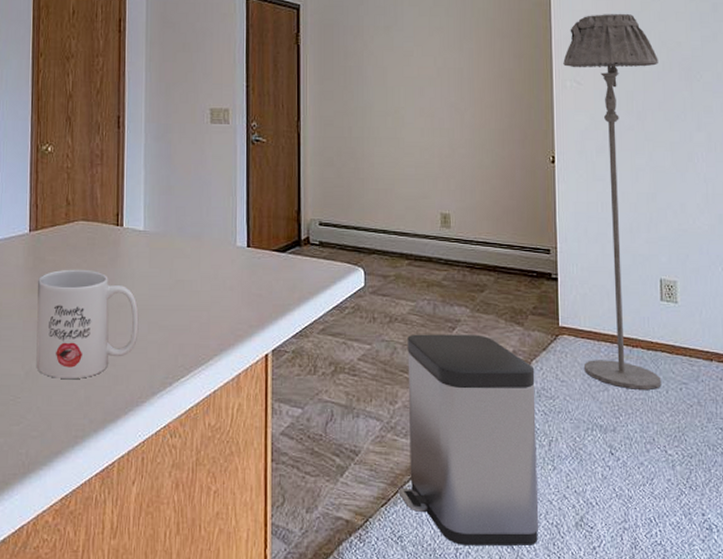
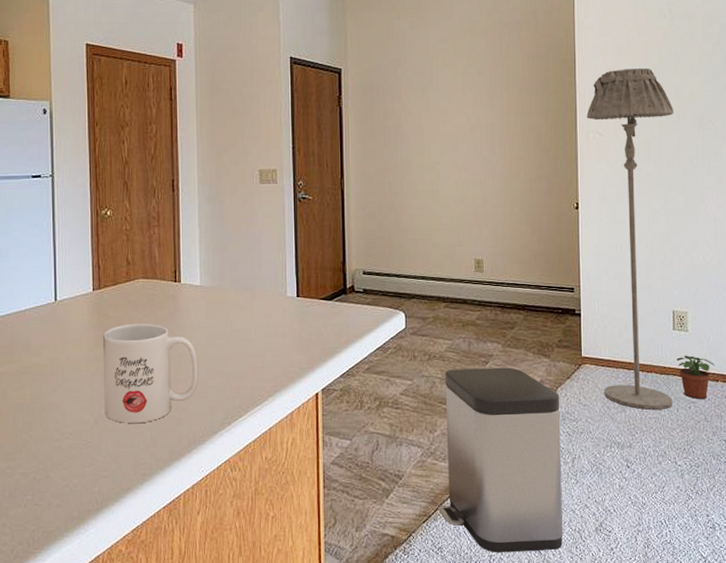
potted plant: none [665,330,708,381] -> present [676,355,715,400]

